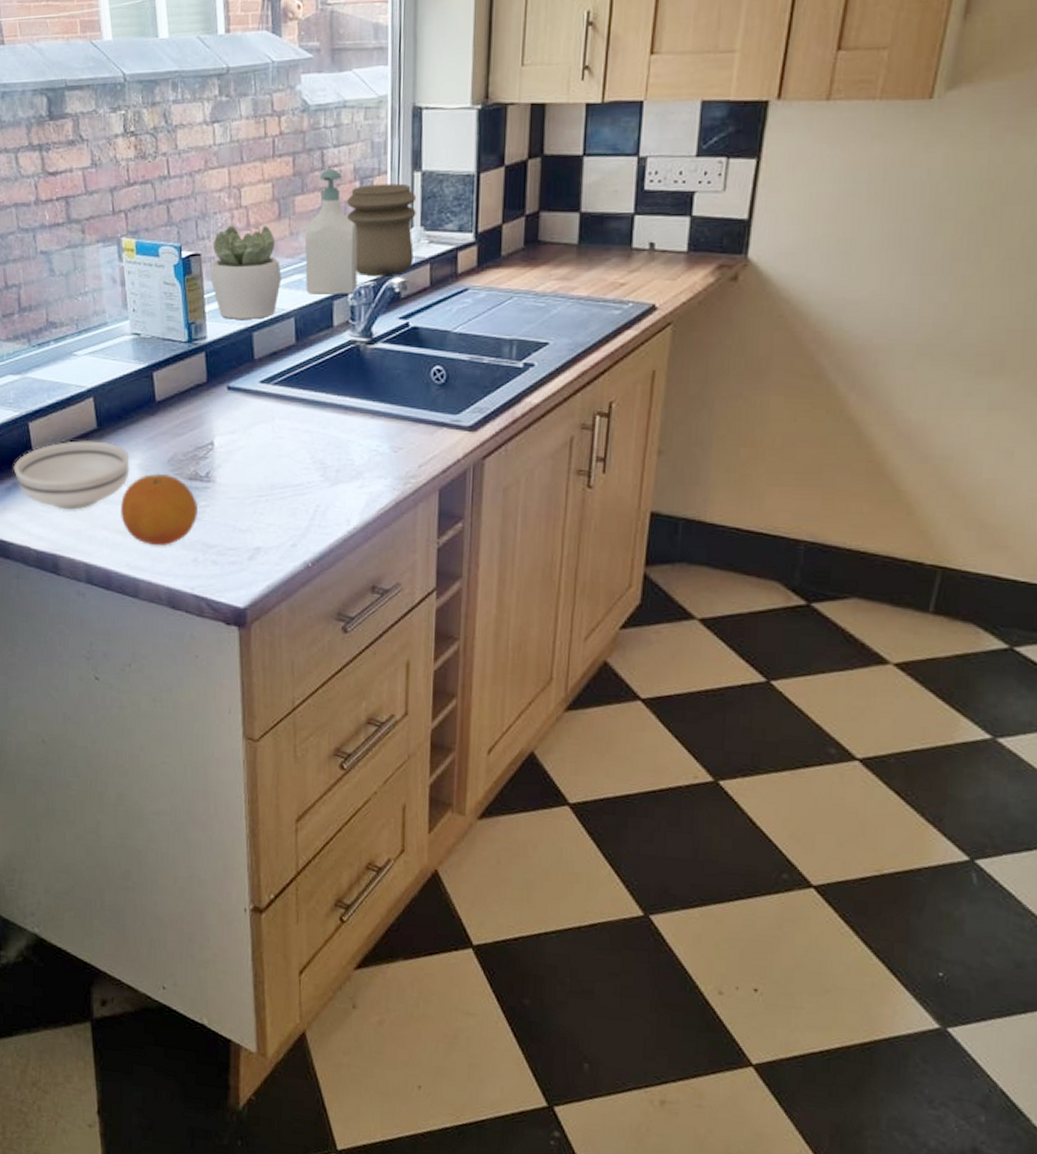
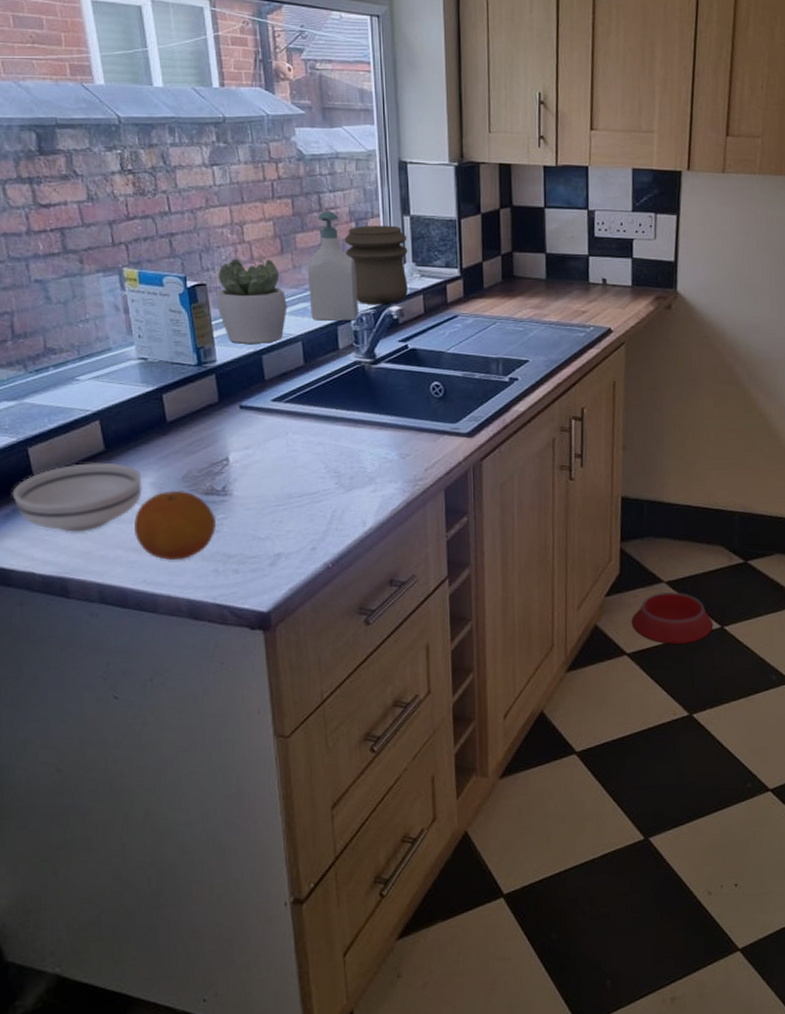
pet bowl: none [650,631,757,697] -> present [631,592,714,645]

